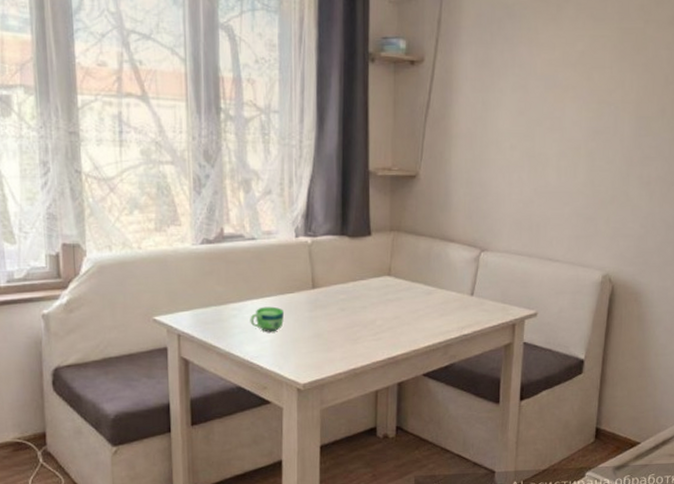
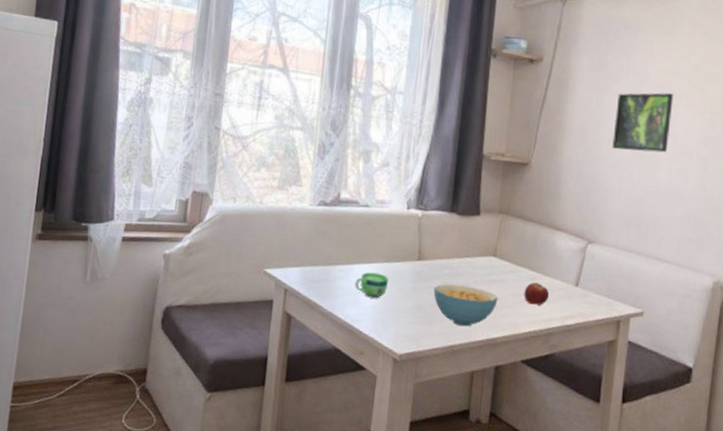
cereal bowl: none [331,308,396,349] -> present [433,284,498,327]
fruit: none [421,297,446,319] -> present [524,282,550,305]
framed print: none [500,86,560,152] -> present [612,92,674,153]

